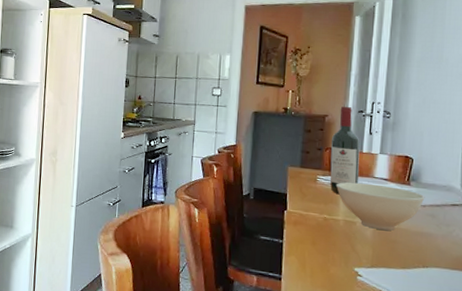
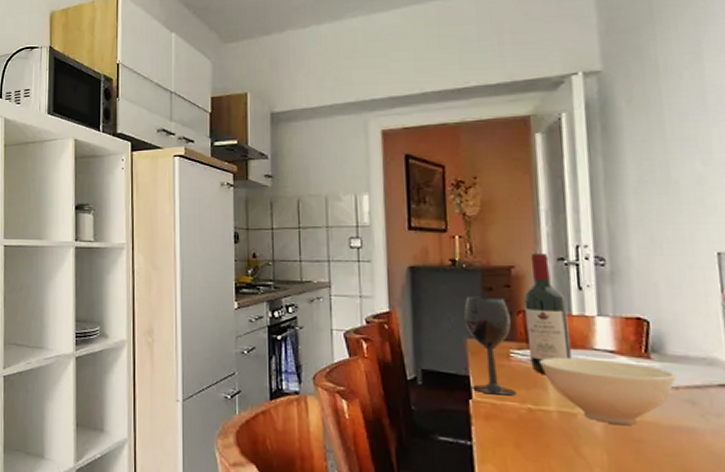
wine glass: none [288,135,321,209] -> present [464,296,517,396]

